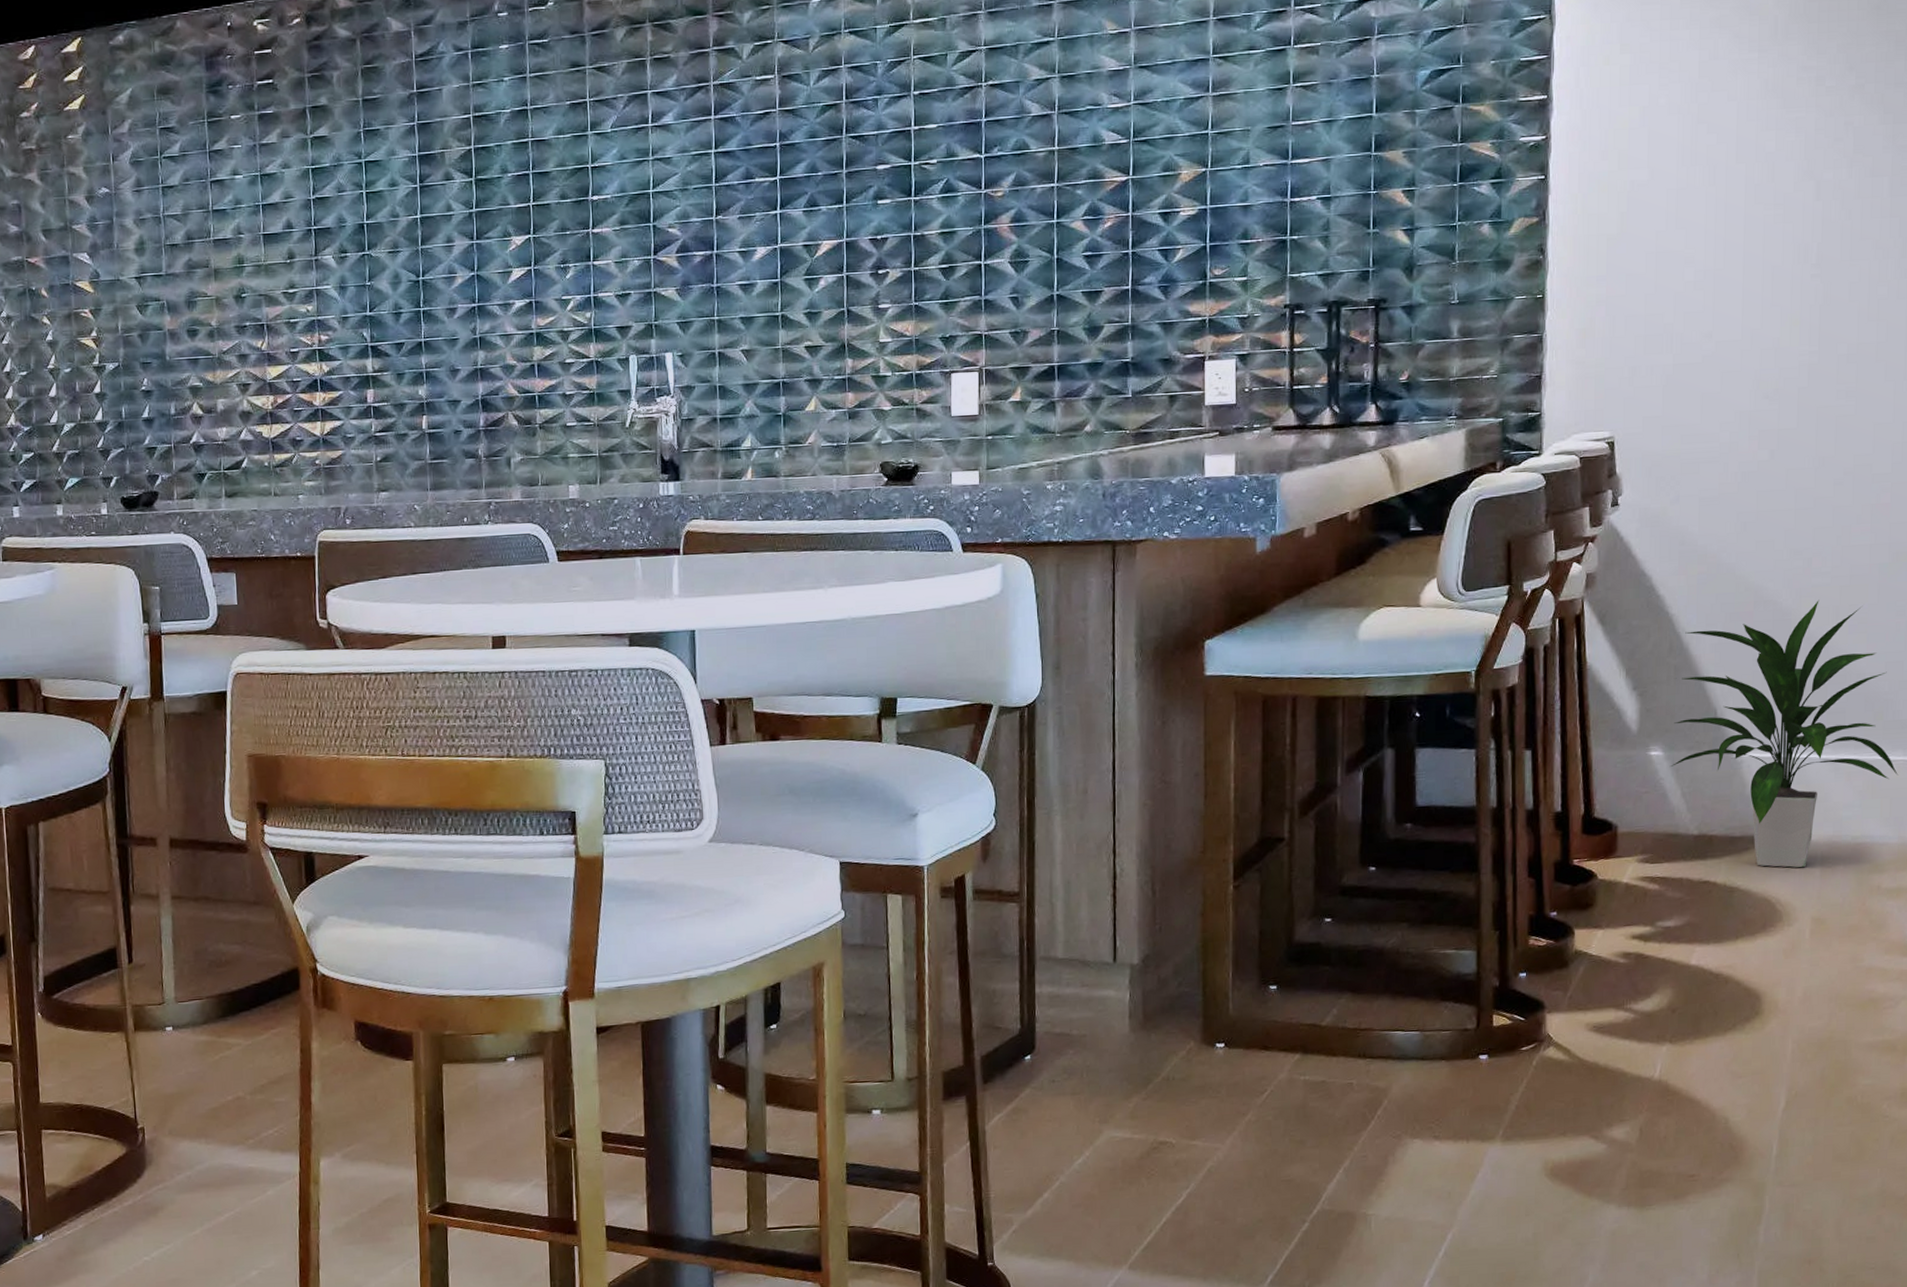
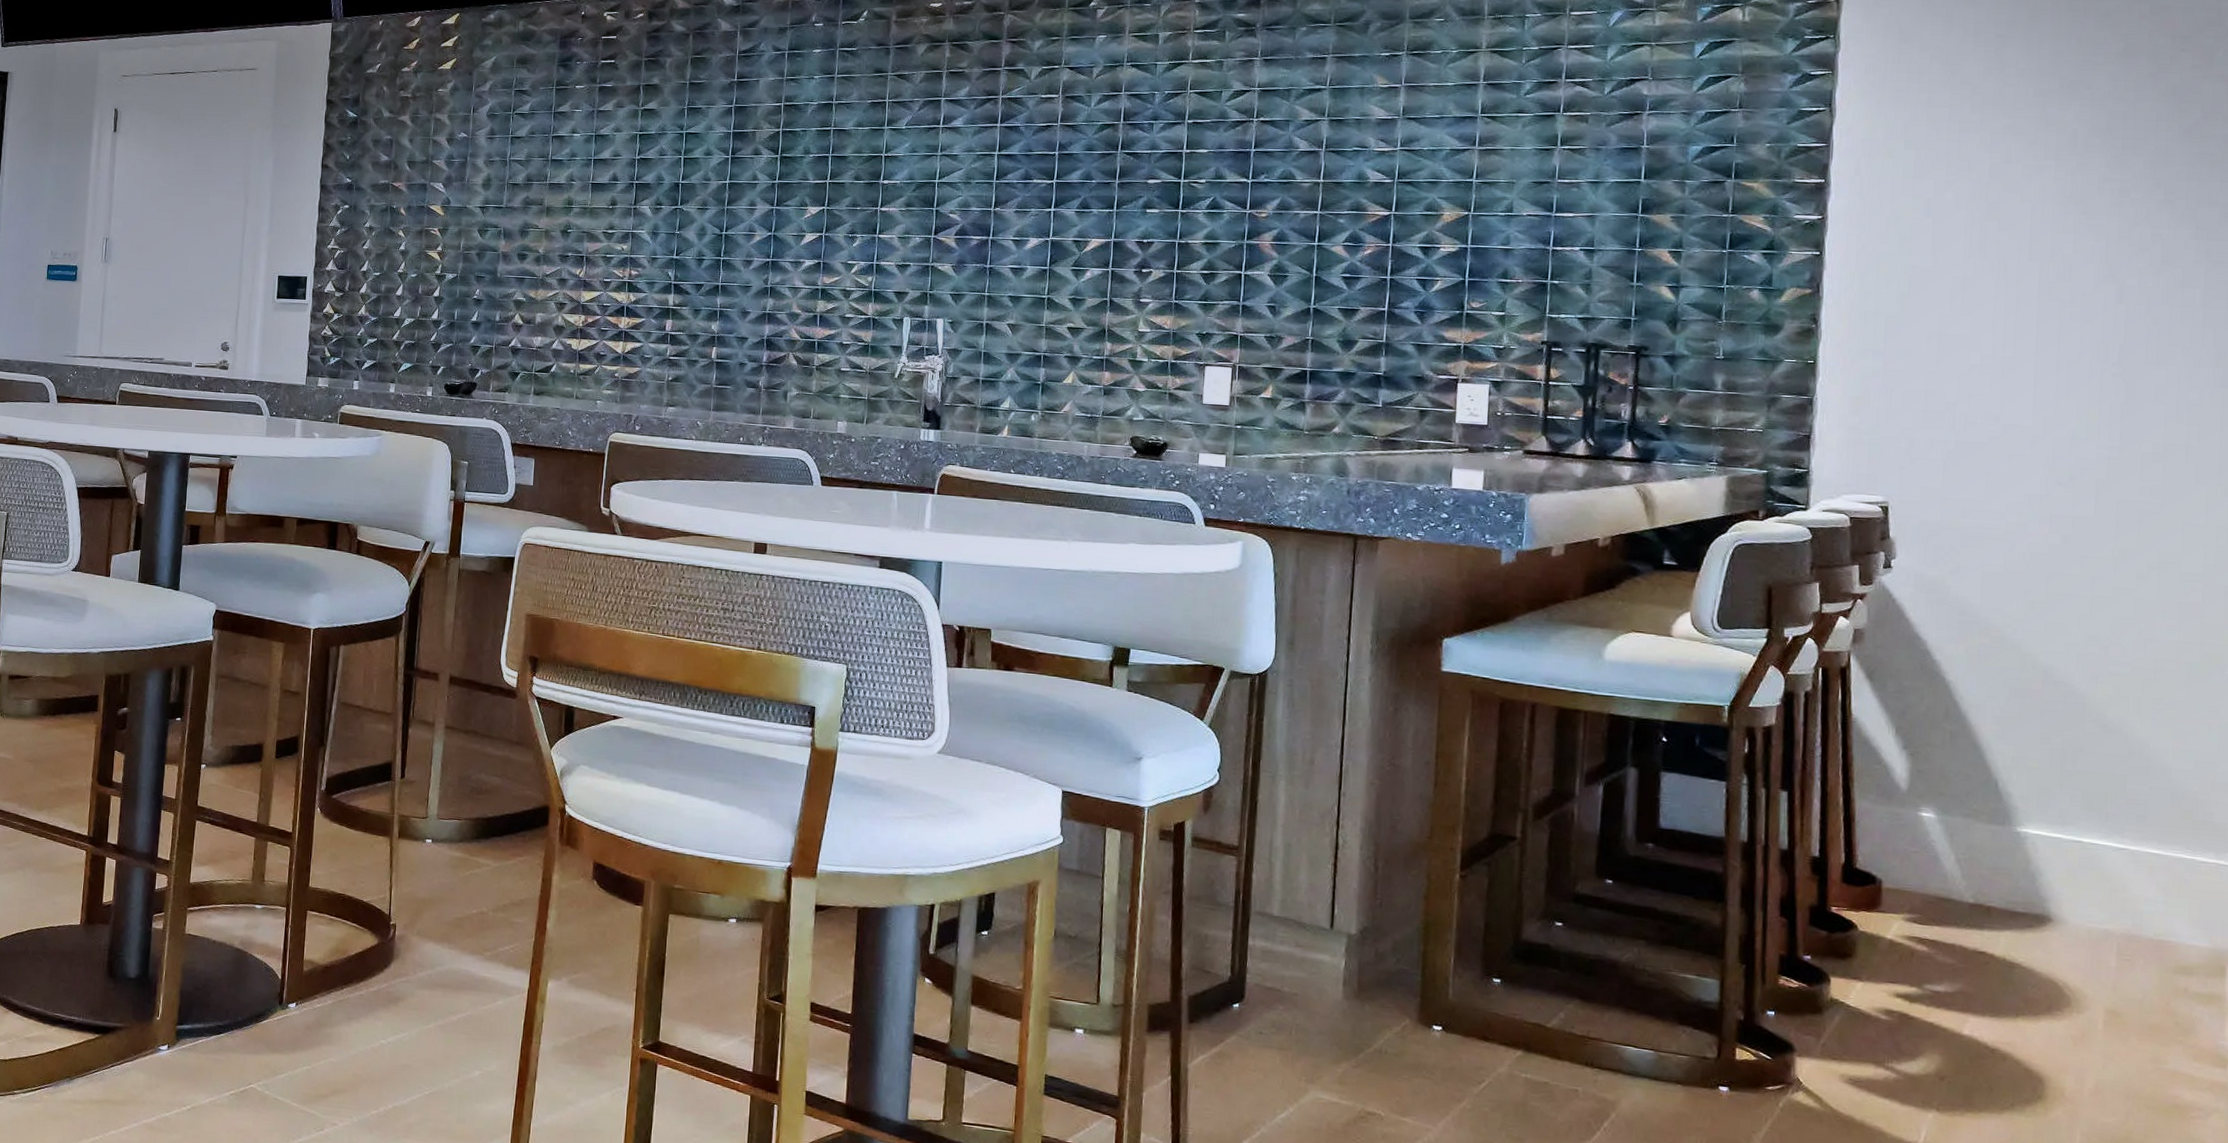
indoor plant: present [1670,599,1899,868] -> none [1944,688,2211,956]

